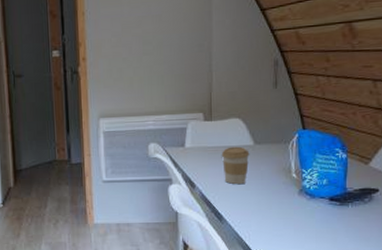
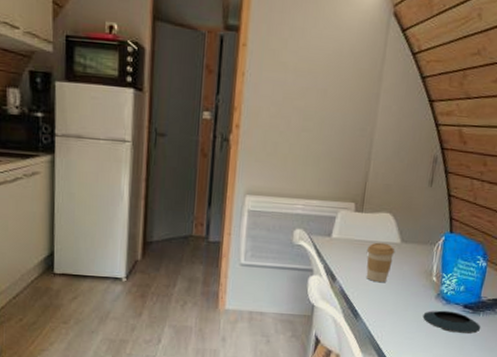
saucer: none [288,205,352,226] -> present [423,310,481,334]

